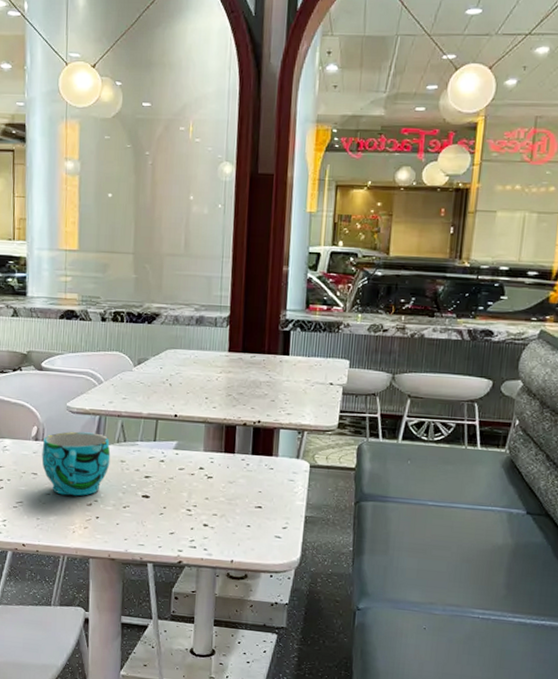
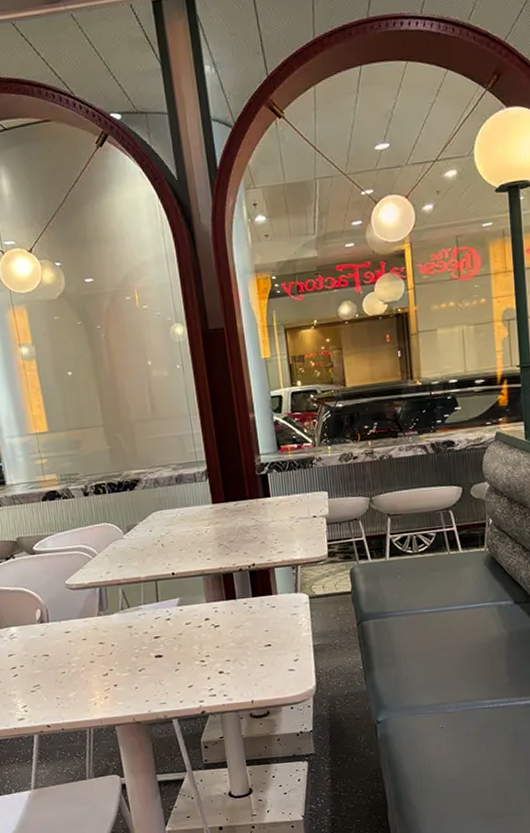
cup: present [41,431,111,496] -> none [48,604,119,671]

